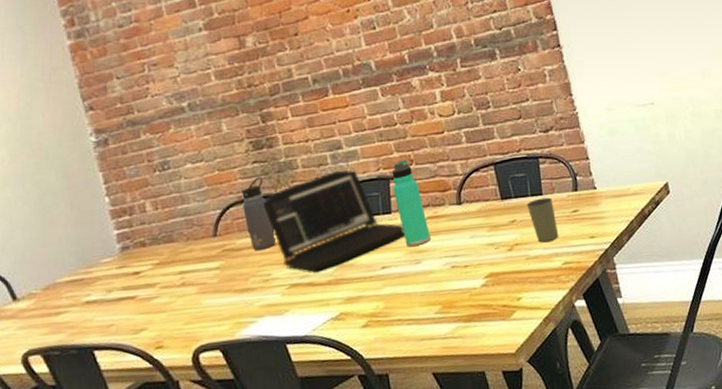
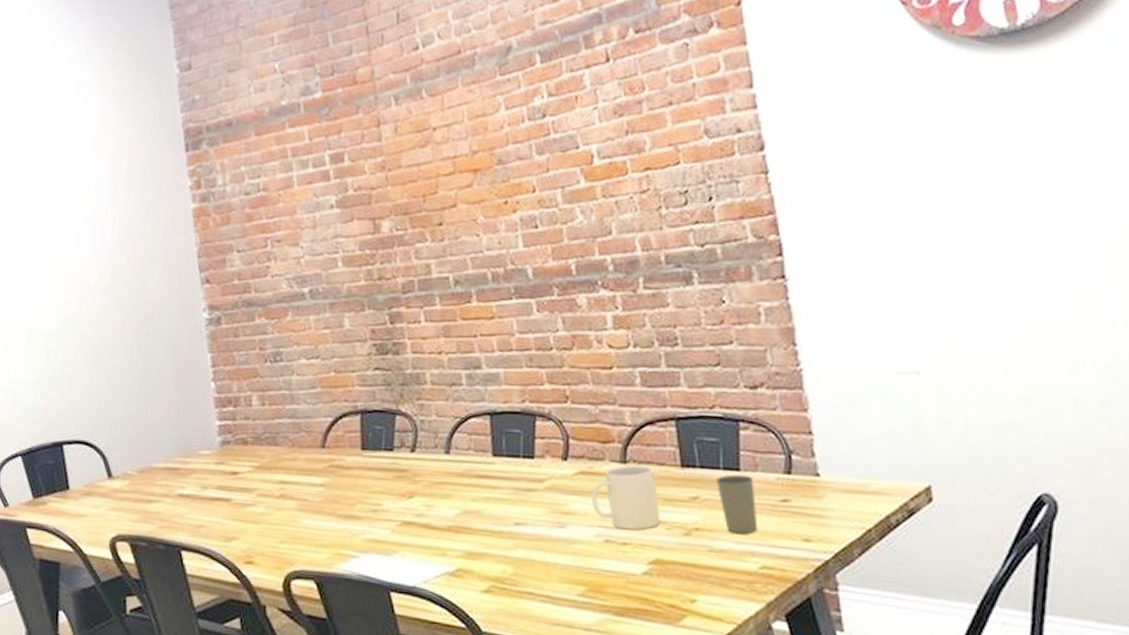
water bottle: present [242,177,276,251] -> none [357,387,391,474]
laptop: present [262,169,404,272] -> none [380,394,548,512]
thermos bottle: present [391,160,430,246] -> none [539,394,581,505]
mug: none [437,204,490,256] -> present [591,465,660,531]

